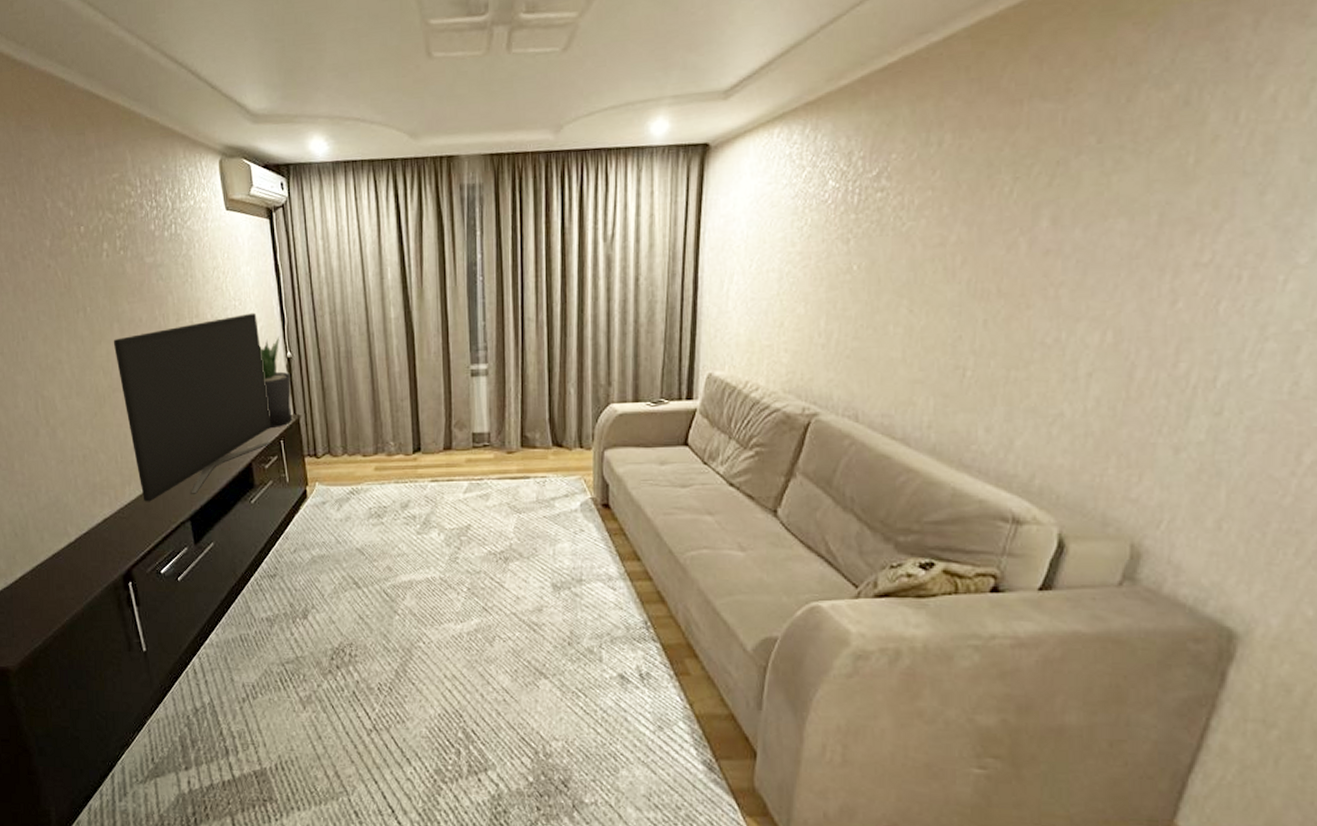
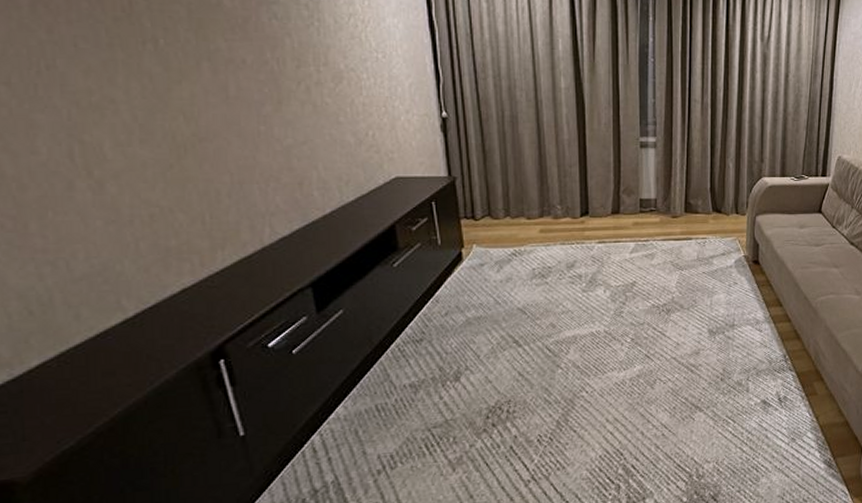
television: present [113,312,271,502] -> none [200,67,420,268]
planter: present [259,336,293,427] -> none [407,95,447,188]

